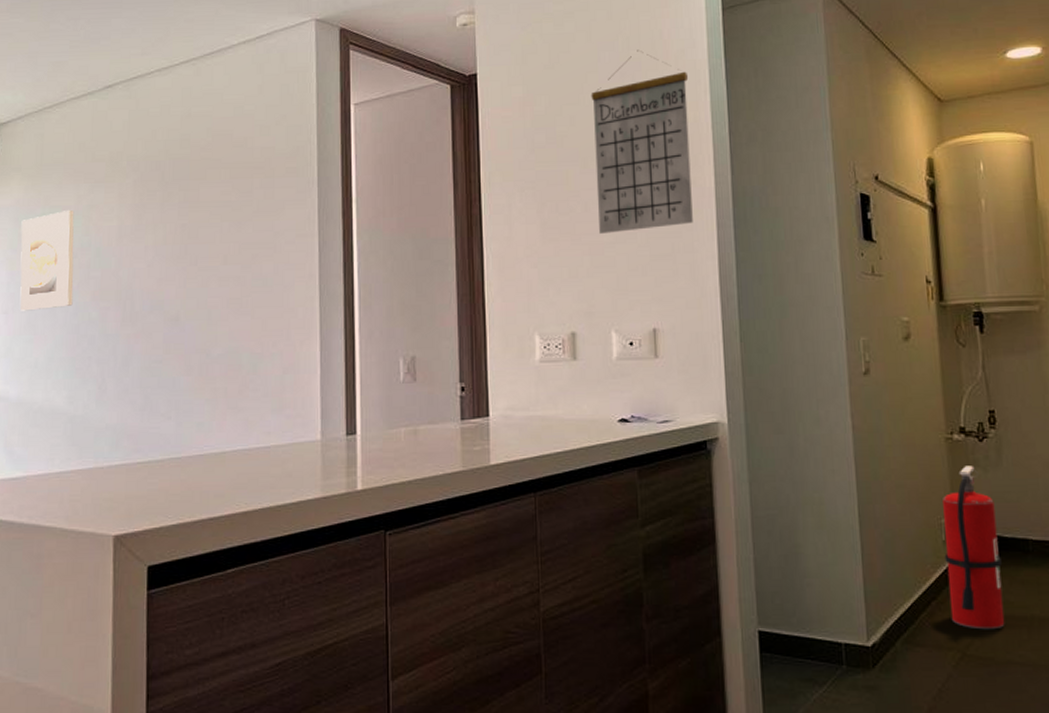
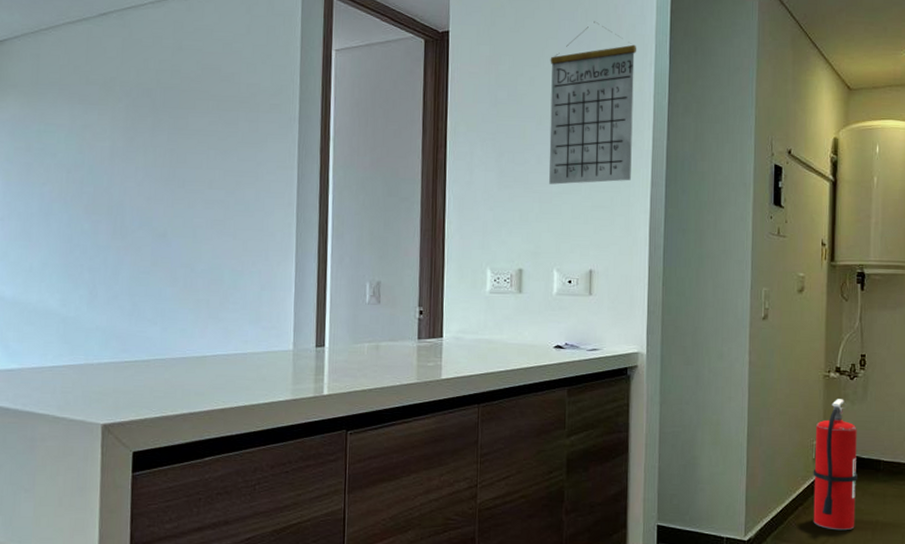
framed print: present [19,209,74,311] -> none [15,128,69,219]

